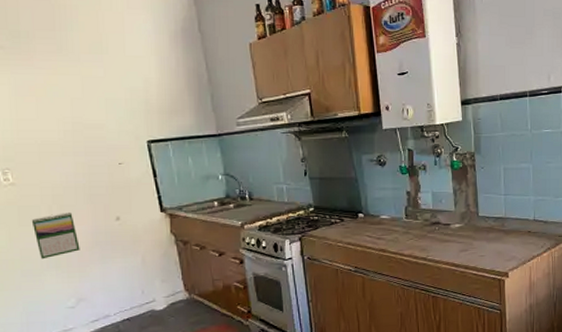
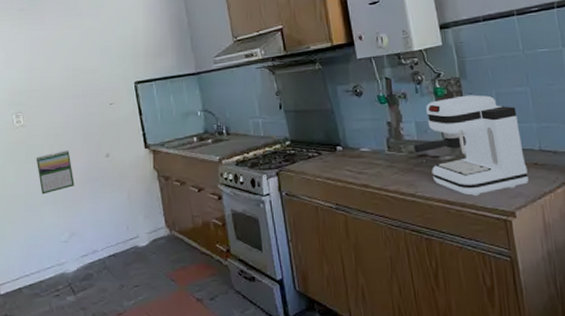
coffee maker: none [429,169,522,260] -> present [414,95,529,197]

